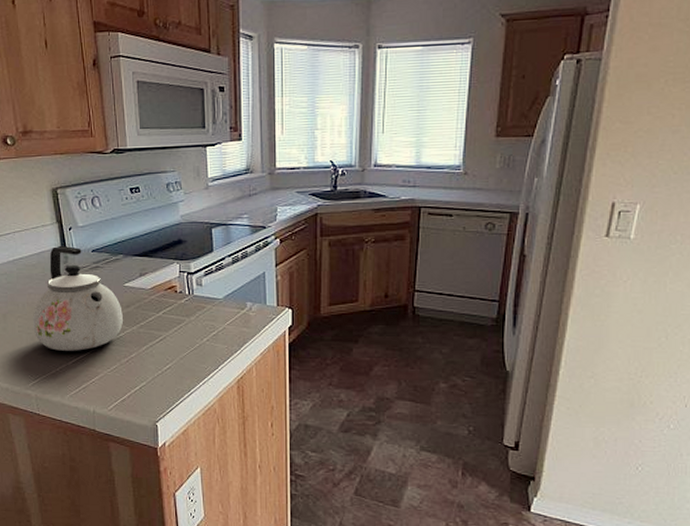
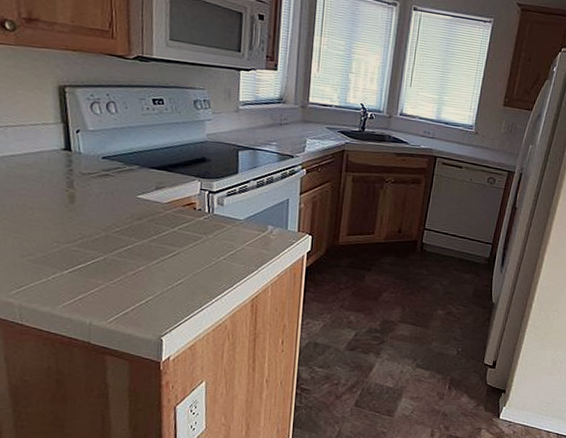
kettle: present [33,246,123,351] -> none [22,148,133,260]

